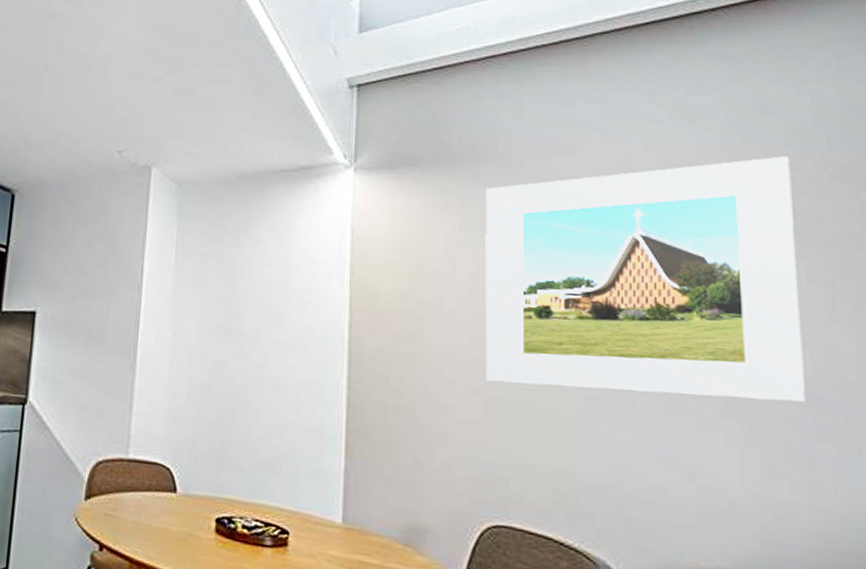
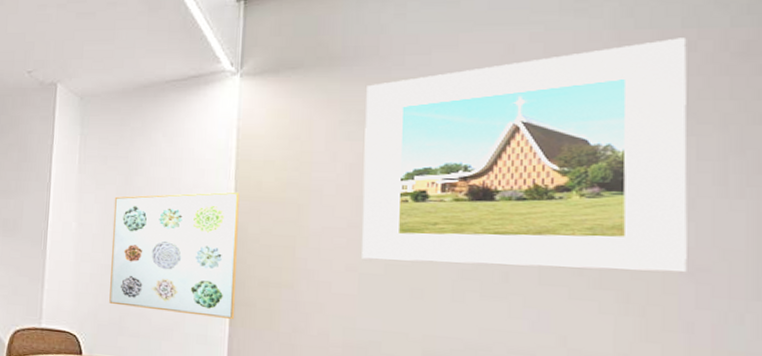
wall art: none [209,300,355,451] -> present [109,192,240,320]

